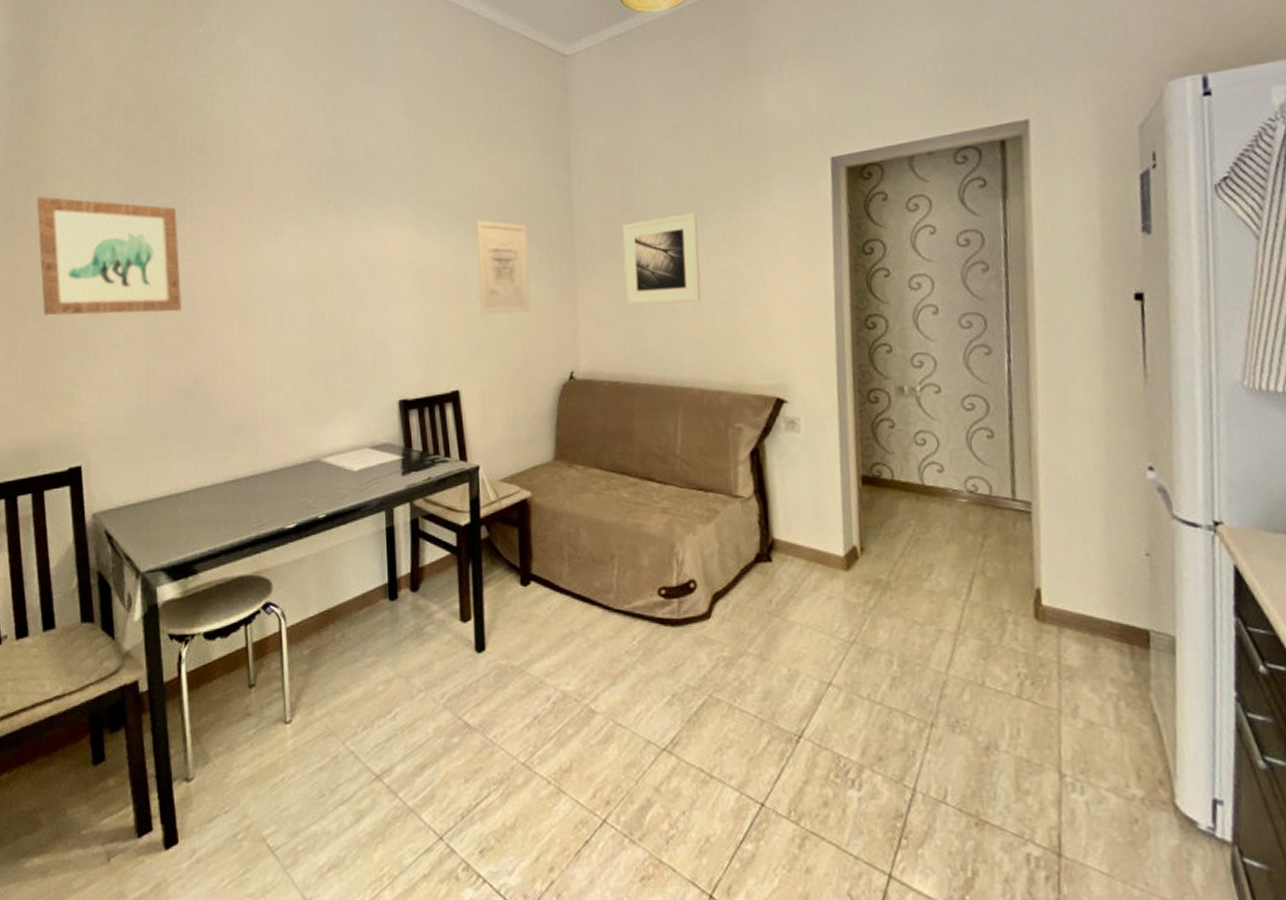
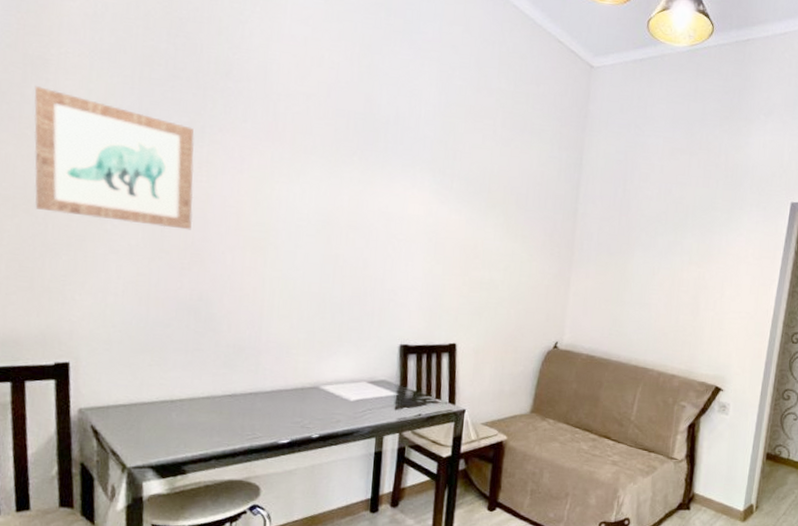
wall art: present [475,219,531,315] -> none [484,197,536,286]
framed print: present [623,213,701,305] -> none [610,225,679,300]

